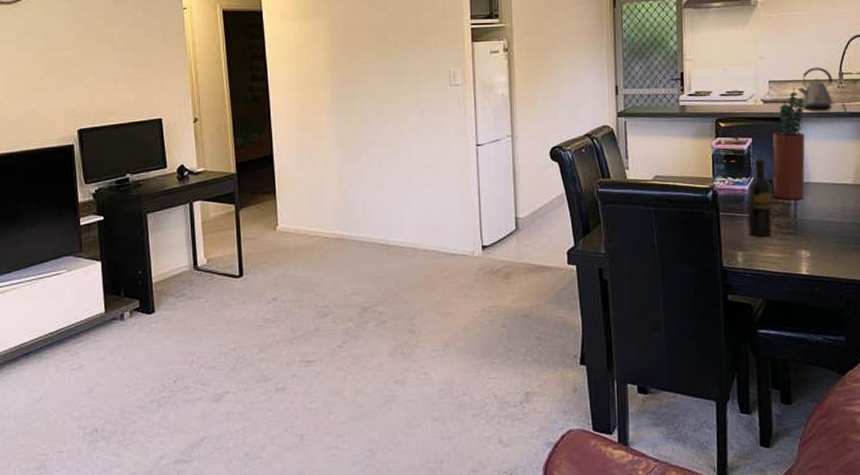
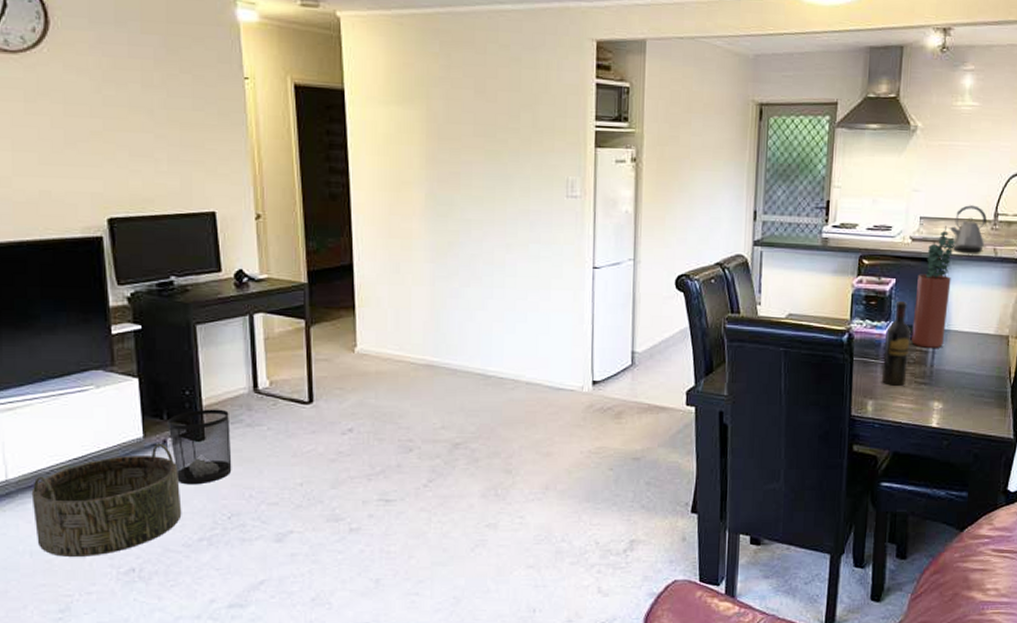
basket: none [16,317,136,420] -> present [31,443,182,557]
waste bin: none [124,285,177,353] -> present [167,409,232,485]

